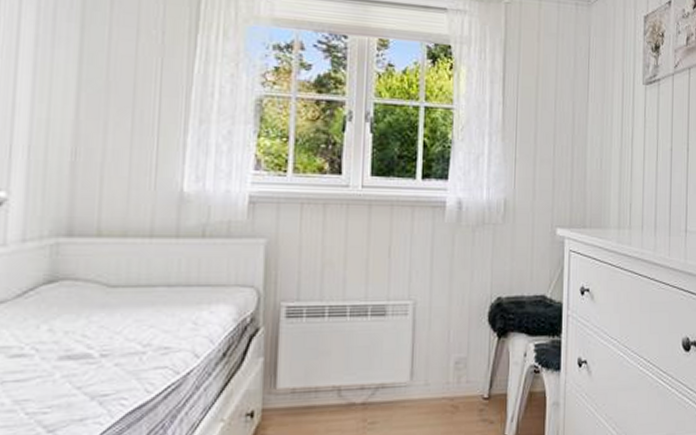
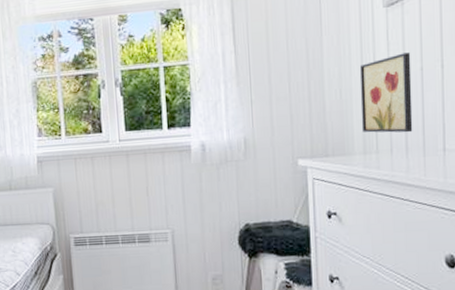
wall art: none [618,131,663,211] -> present [360,52,413,133]

